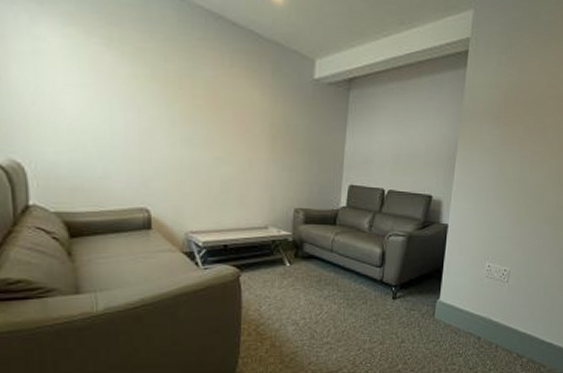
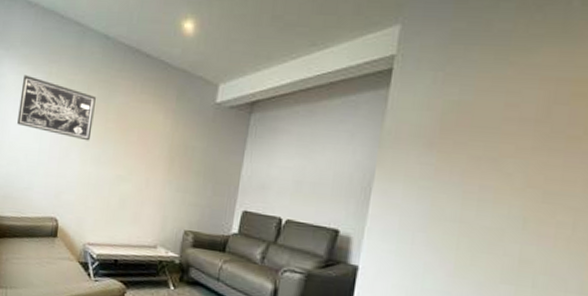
wall art: none [72,38,177,121] -> present [17,74,96,141]

